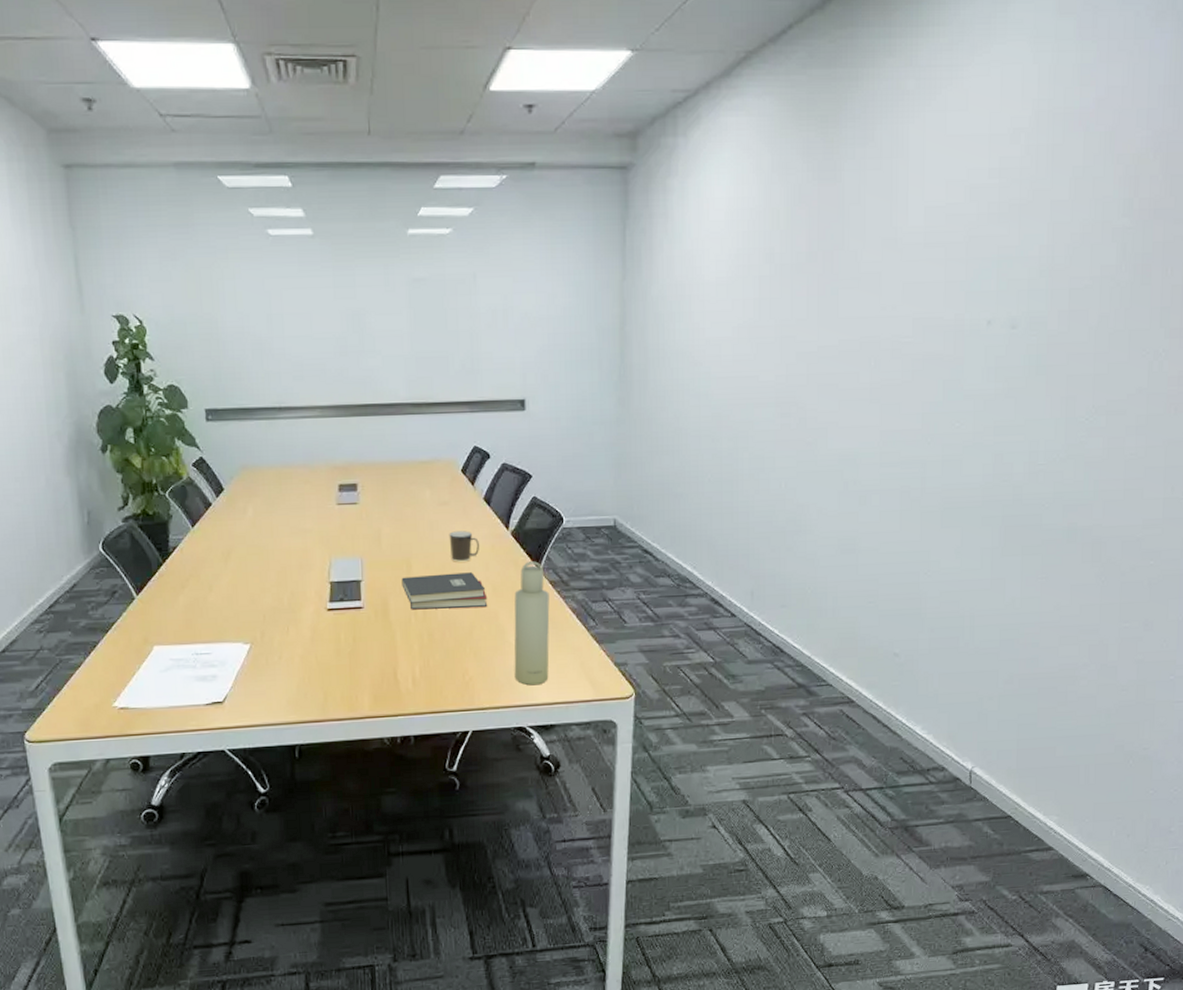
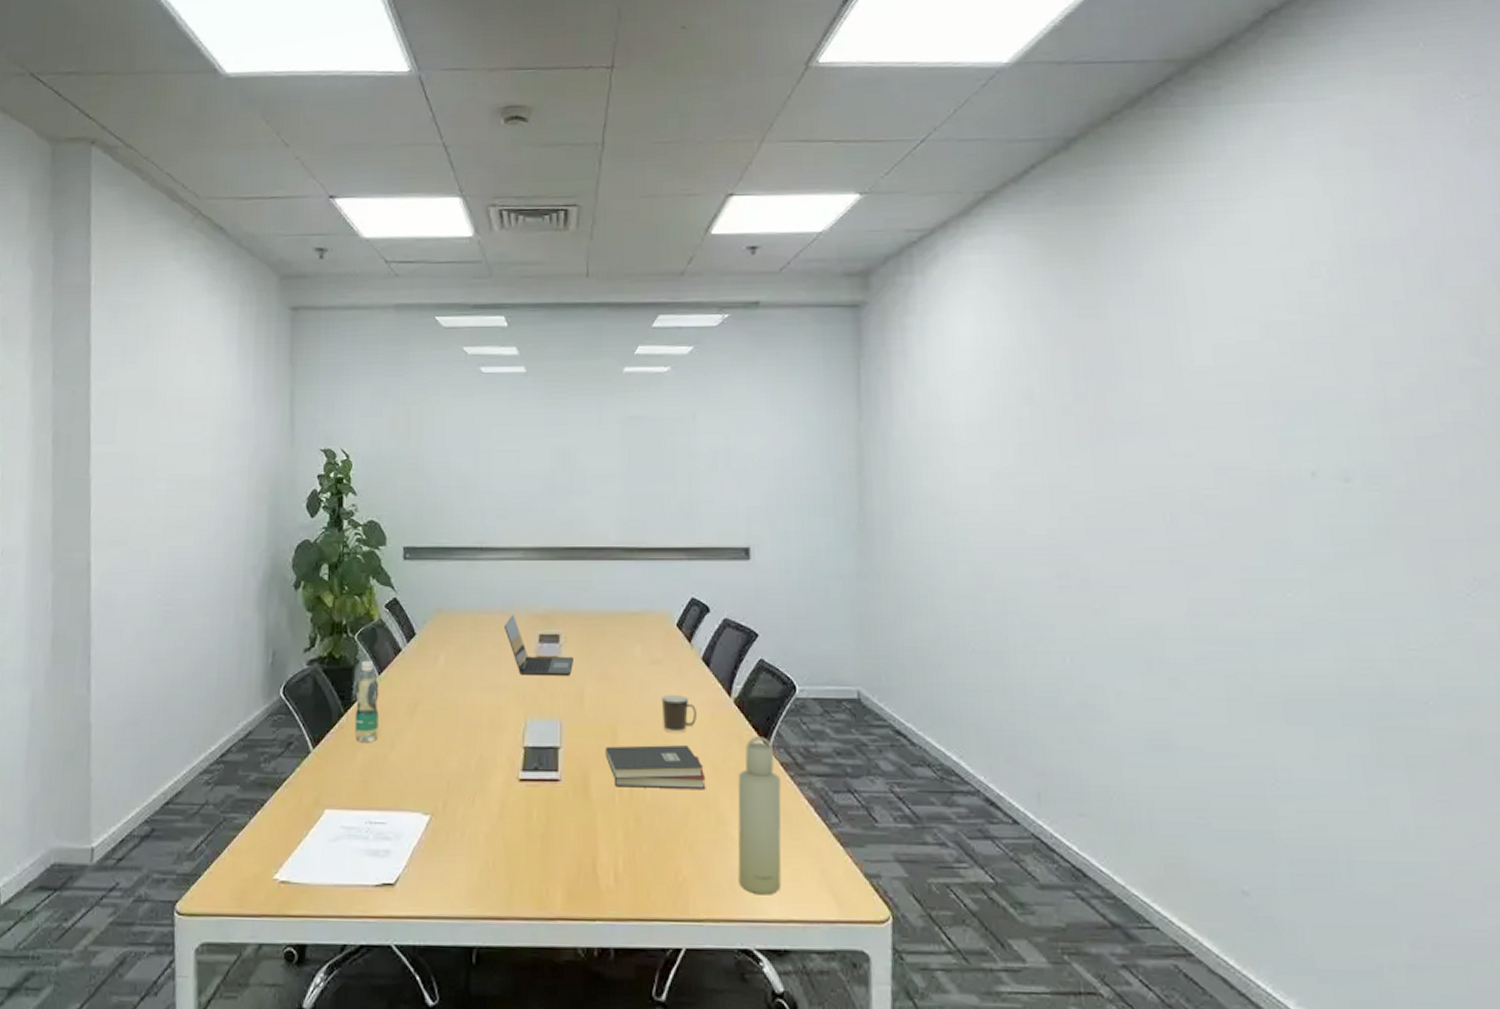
bottle: none [171,514,197,588] -> present [354,660,379,743]
laptop: none [306,467,371,522] -> present [505,614,573,677]

